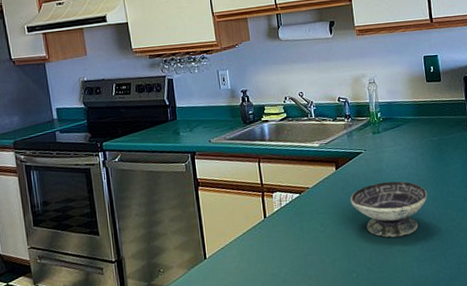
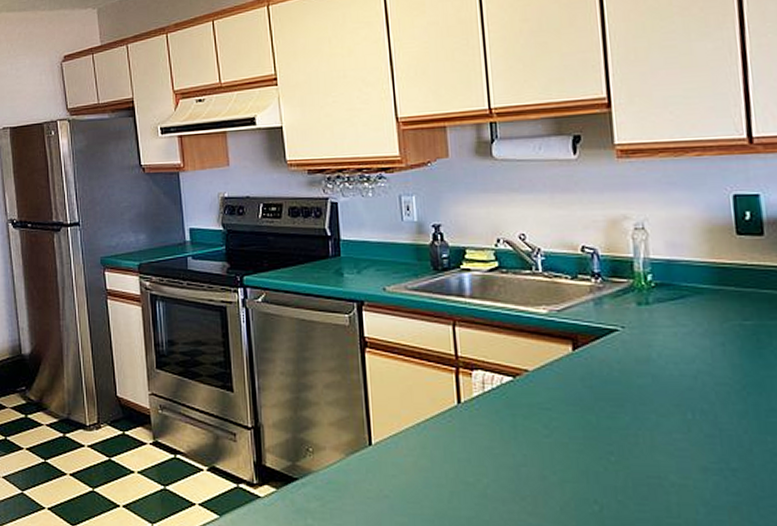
bowl: present [350,181,428,238] -> none [594,378,730,464]

